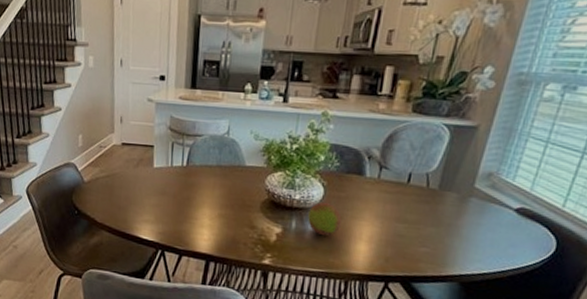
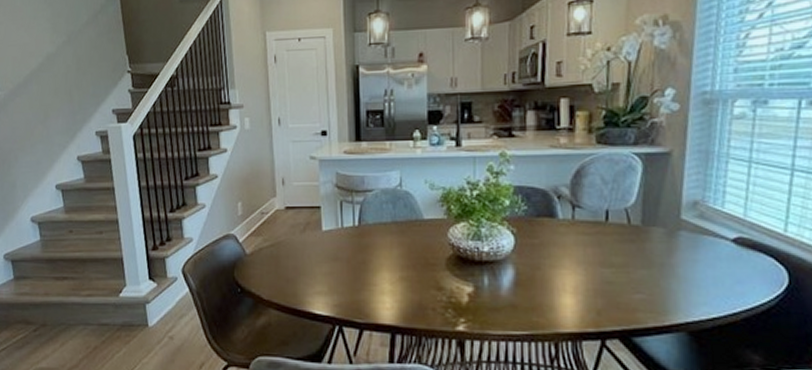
fruit: present [308,202,342,236] -> none [501,253,539,290]

